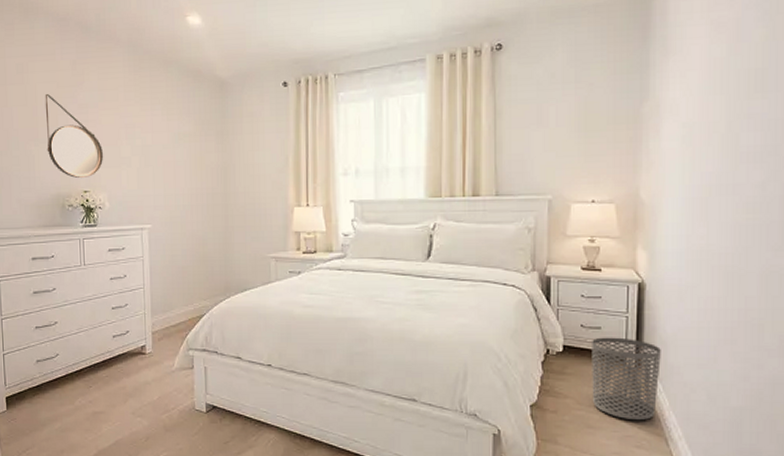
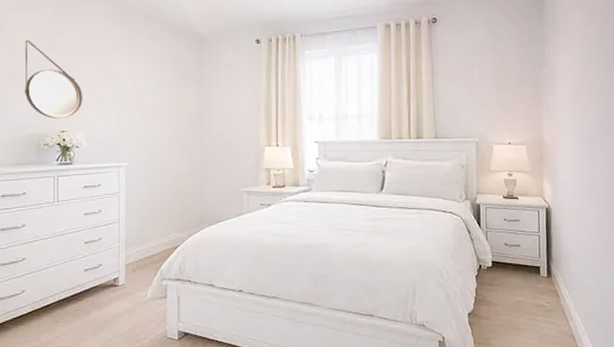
waste bin: present [592,337,661,421] -> none [514,252,566,322]

